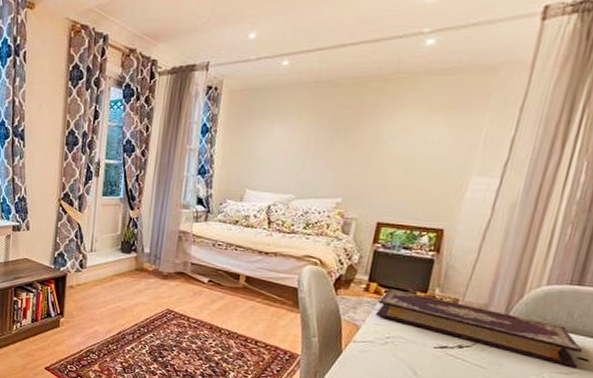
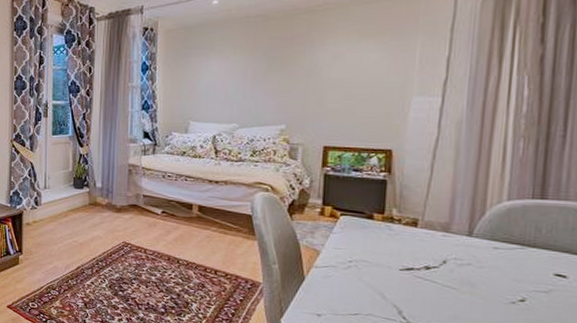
book: present [375,288,582,369] -> none [333,211,557,286]

